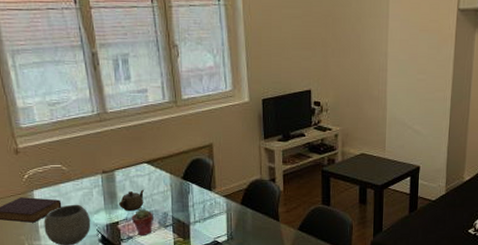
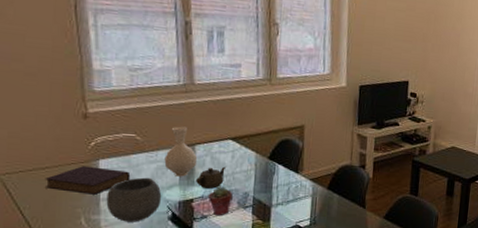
vase: none [89,154,118,201] -> present [164,126,197,177]

